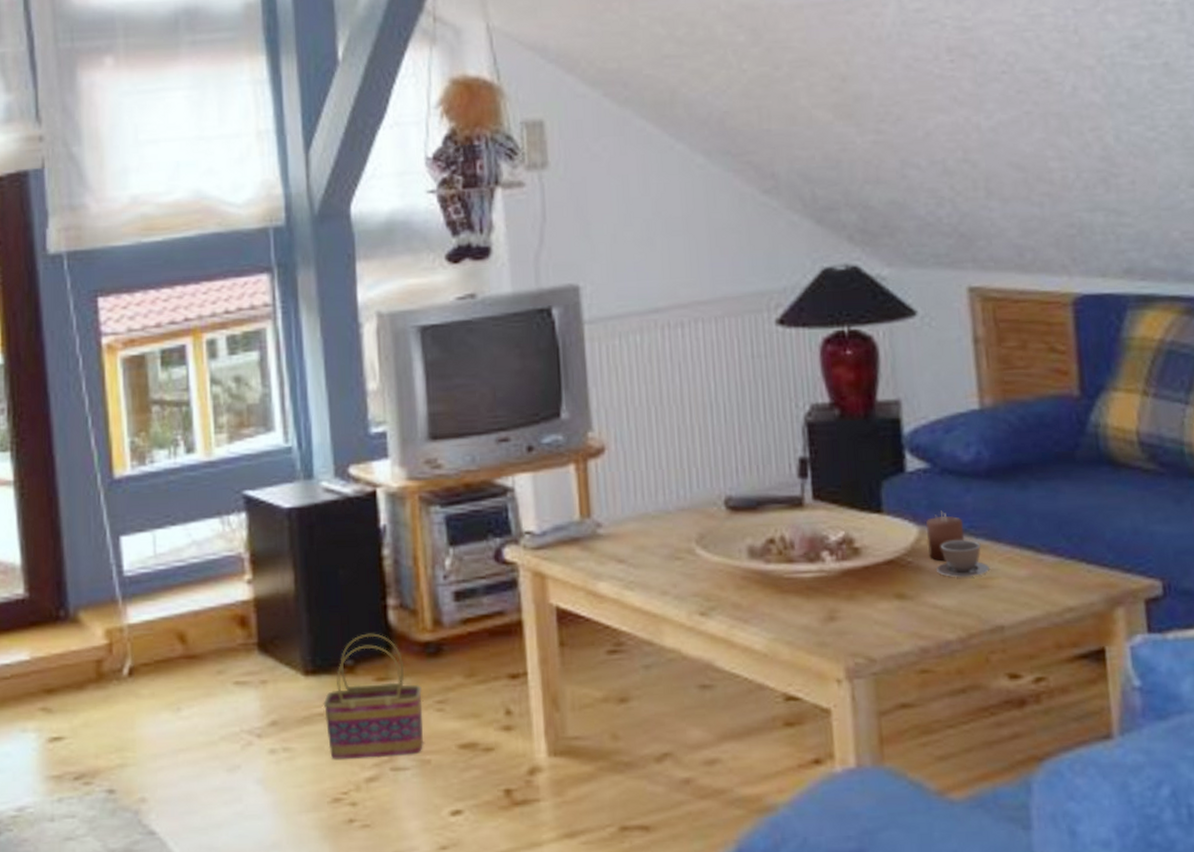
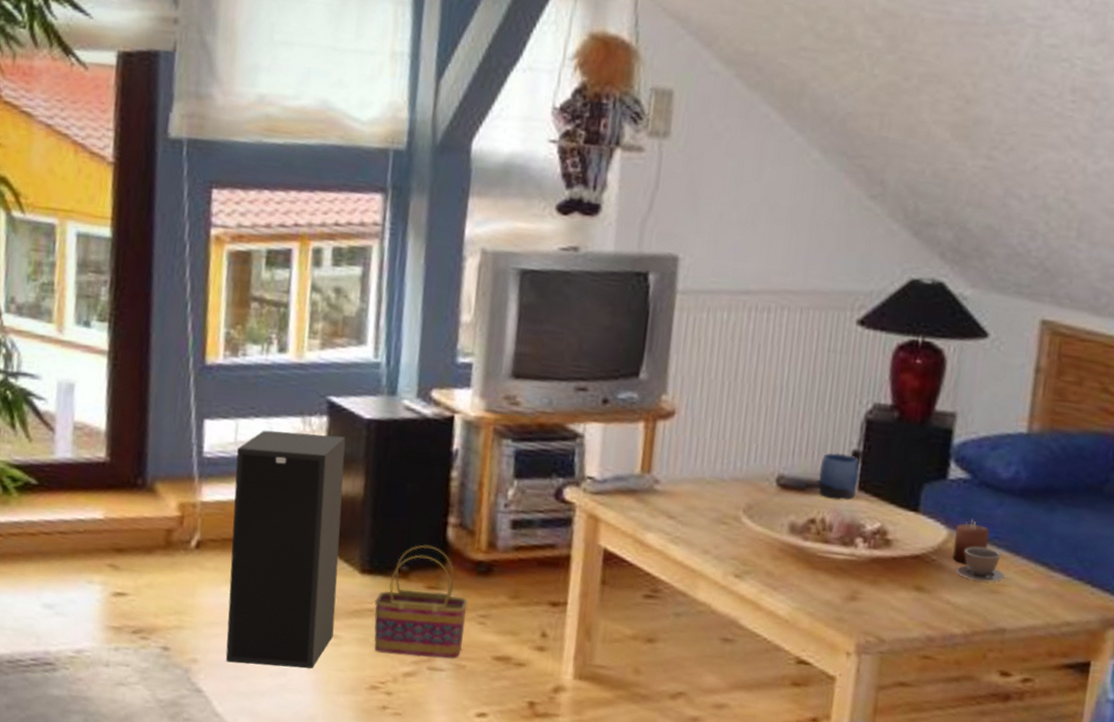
speaker: none [158,531,286,796] -> present [225,430,346,669]
mug: none [767,462,812,515] -> present [818,452,860,501]

